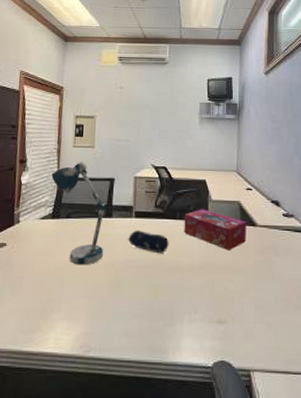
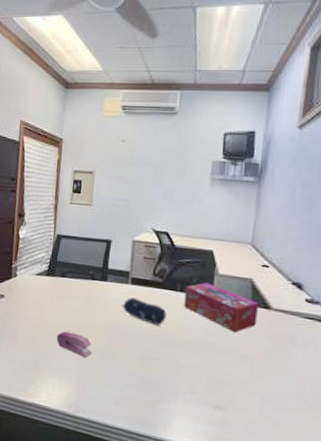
desk lamp: present [51,162,107,265] -> none [48,220,102,327]
stapler: none [63,272,100,296] -> present [56,331,92,359]

